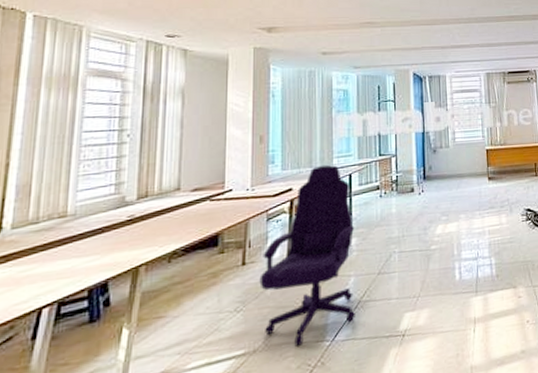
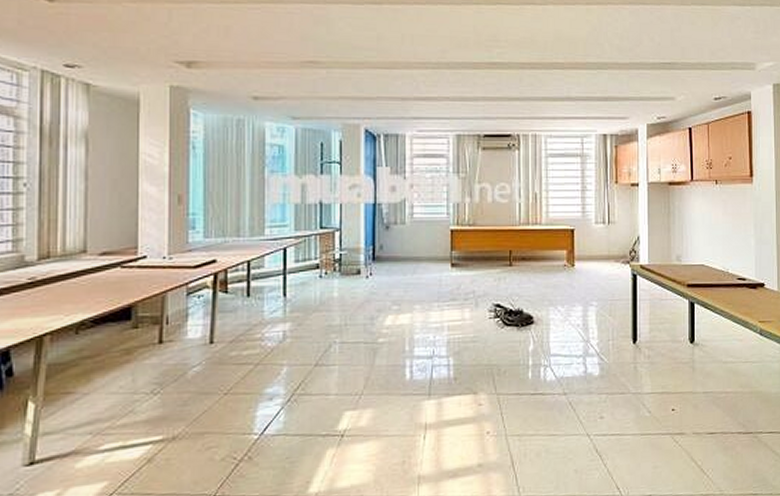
office chair: present [259,164,355,346] -> none [179,234,289,437]

